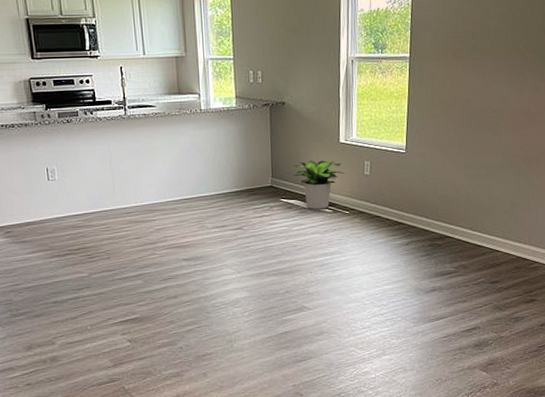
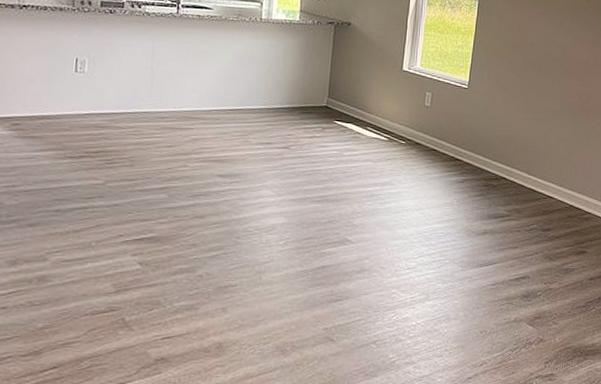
potted plant: present [293,160,345,210] -> none [351,85,405,137]

